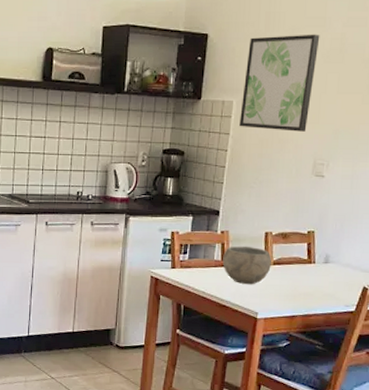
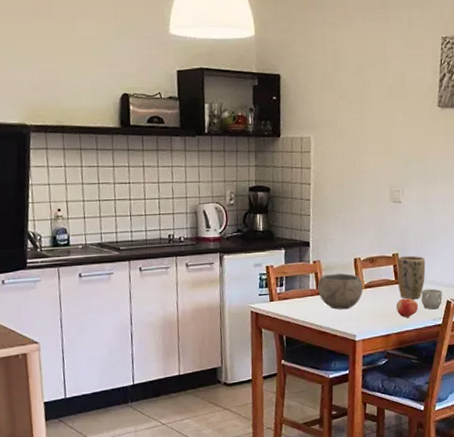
wall art: present [239,34,320,132] -> none [318,71,383,163]
fruit: none [305,280,331,300] -> present [396,298,419,318]
plant pot: none [310,234,344,281] -> present [397,255,426,299]
mug: none [334,272,360,295] -> present [421,288,443,310]

